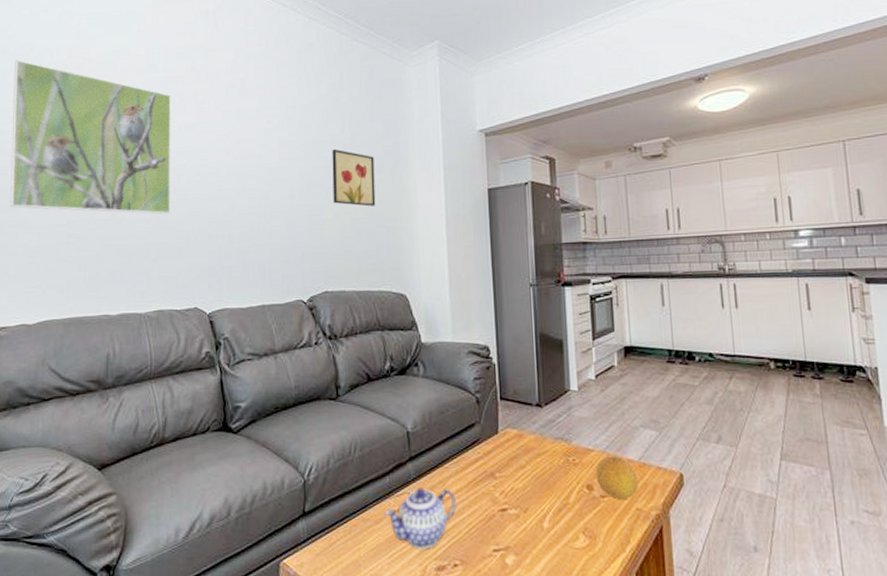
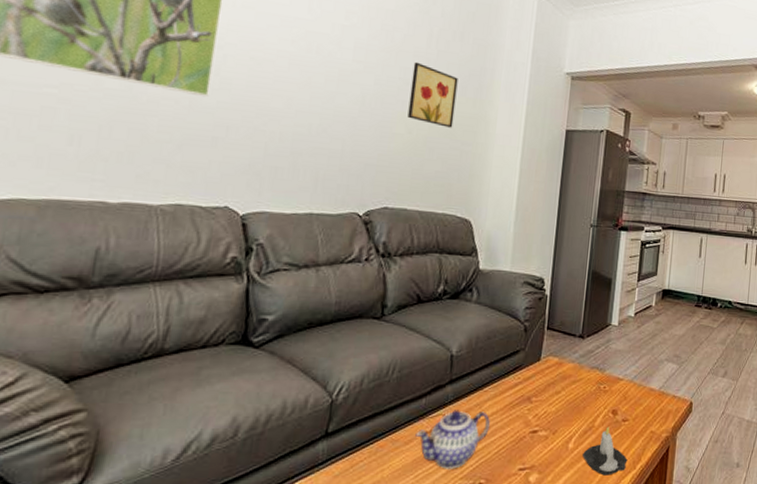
candle: none [561,504,614,559] -> present [582,427,628,476]
fruit: present [596,456,639,499] -> none [621,385,656,423]

